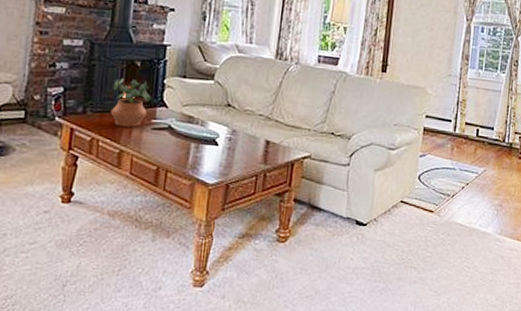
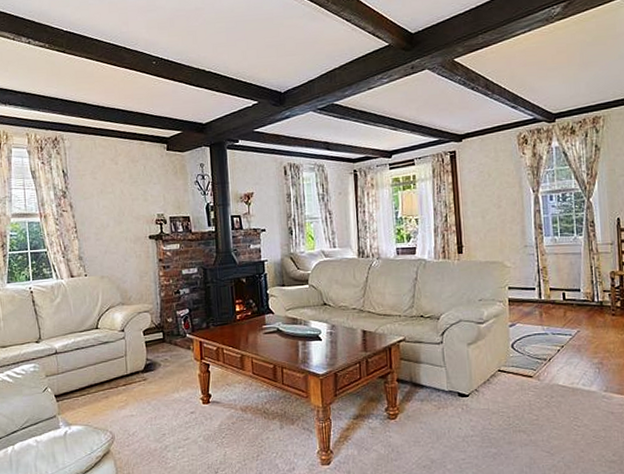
potted plant: present [110,78,152,127] -> none [227,294,260,335]

